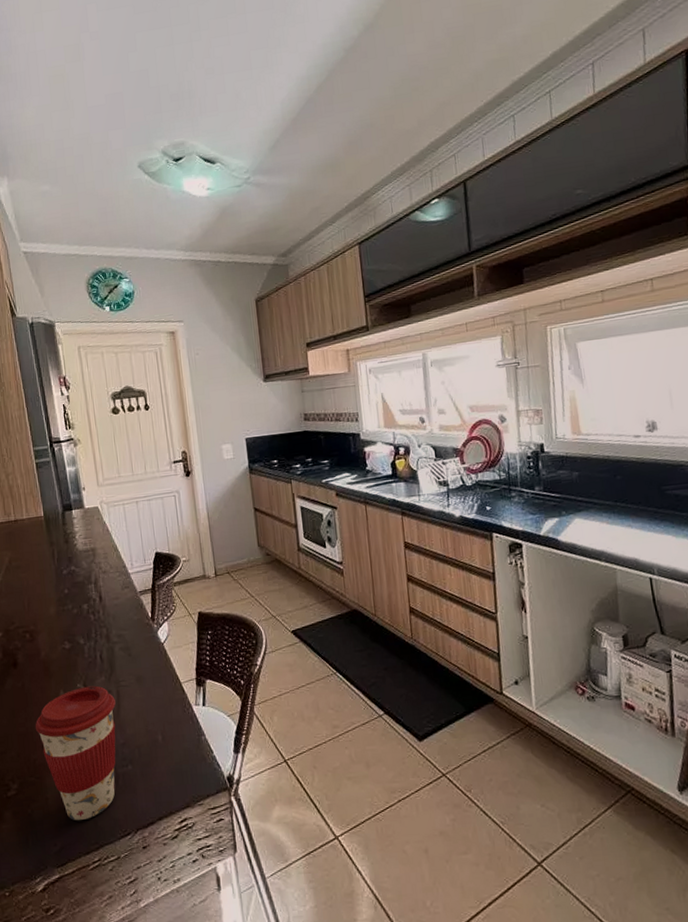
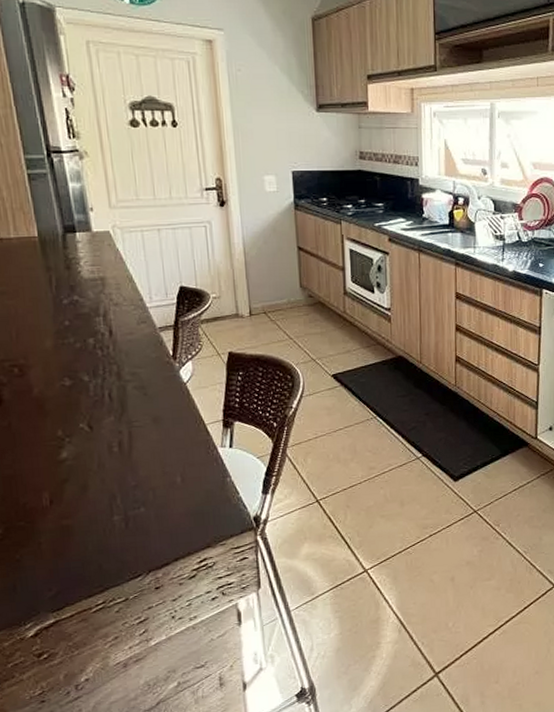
coffee cup: present [35,685,116,821] -> none [25,426,127,565]

